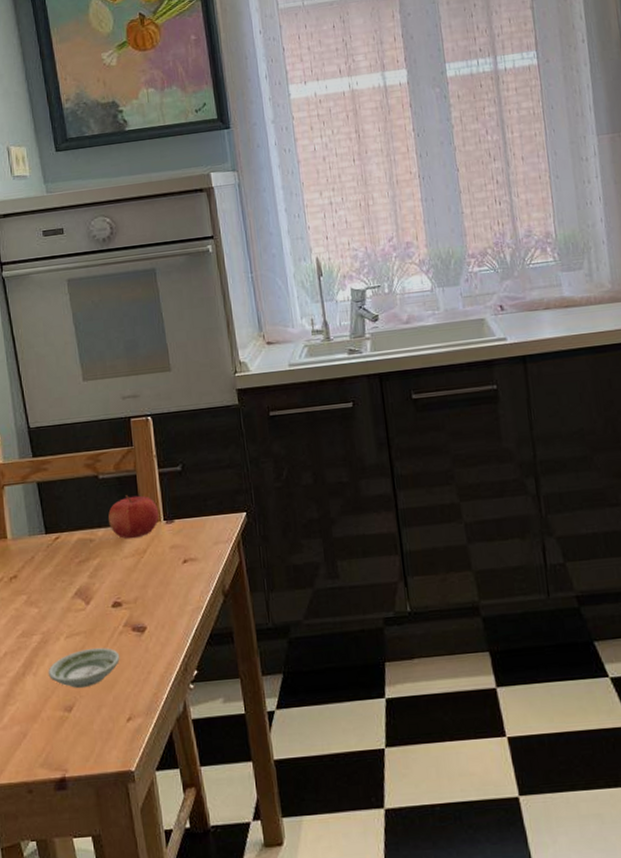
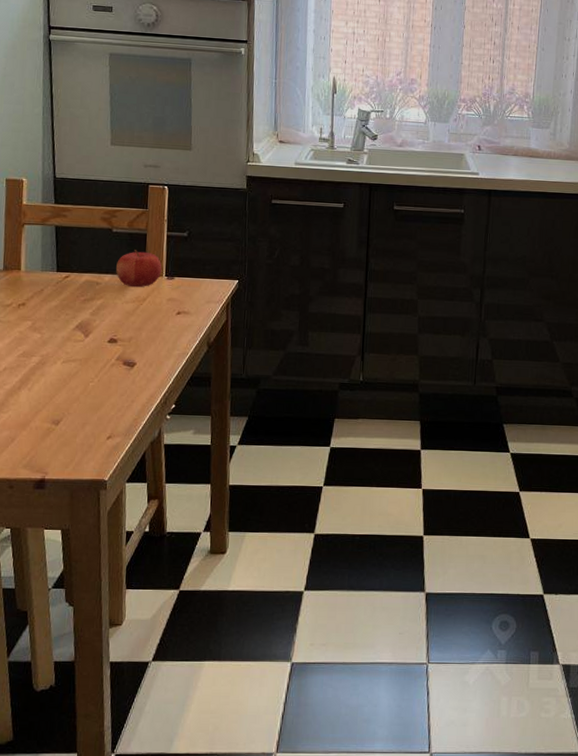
saucer: present [48,647,120,689] -> none [41,374,109,407]

